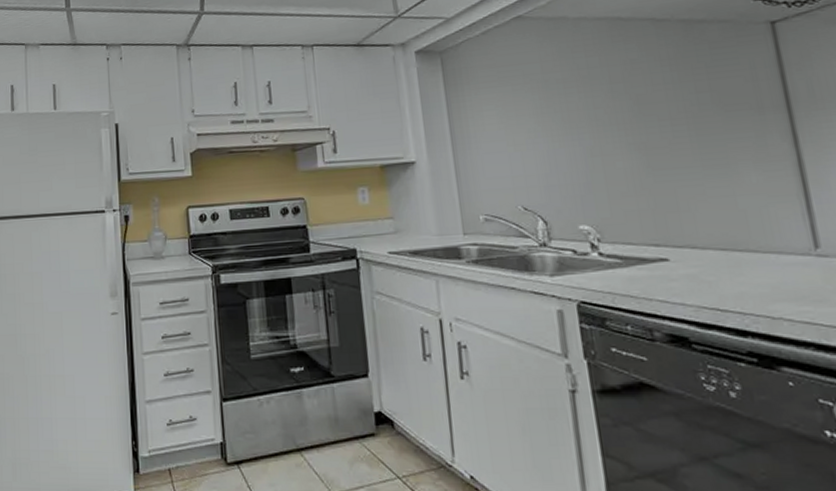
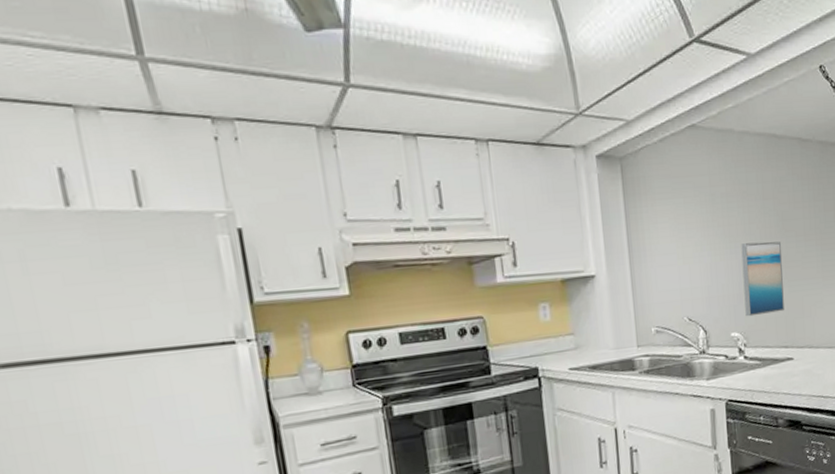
wall art: none [585,127,650,209] -> present [741,241,784,317]

